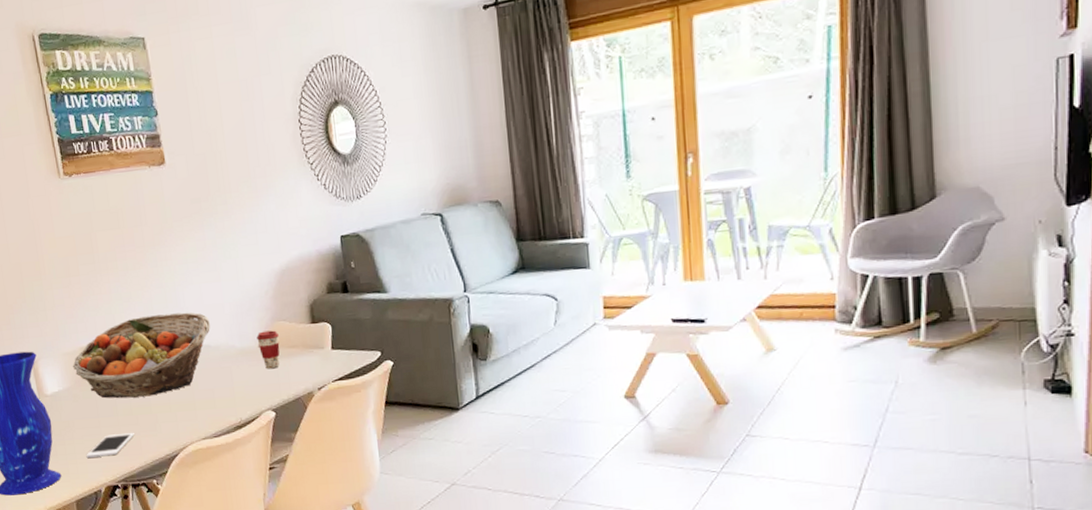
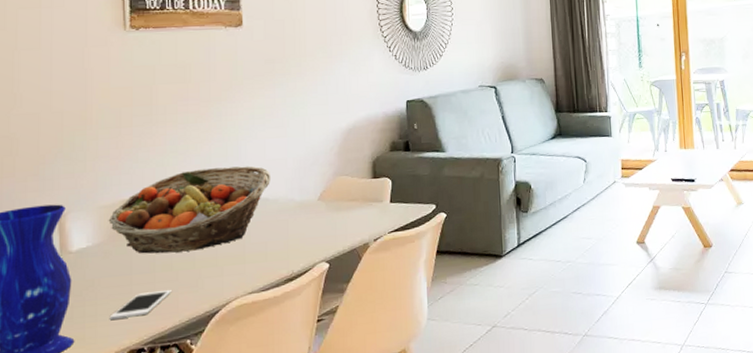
coffee cup: present [256,330,280,369] -> none [317,184,340,222]

